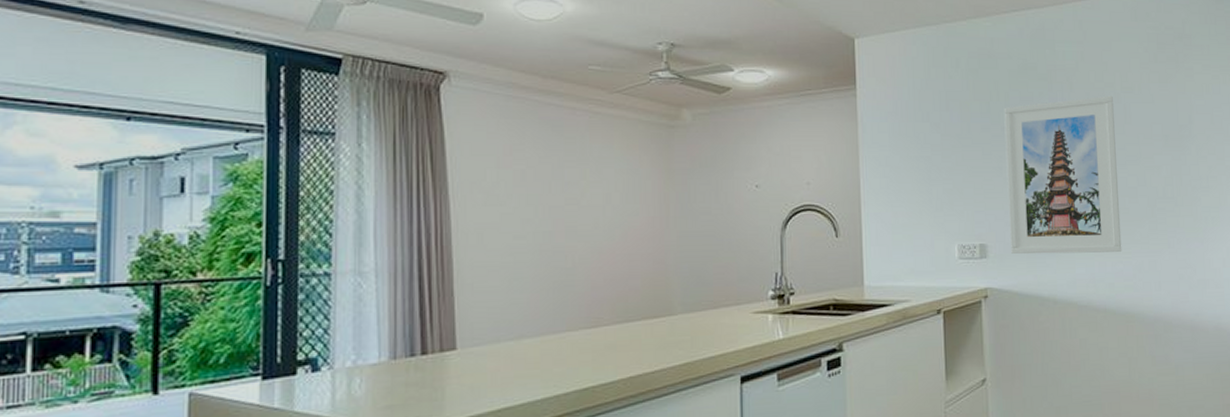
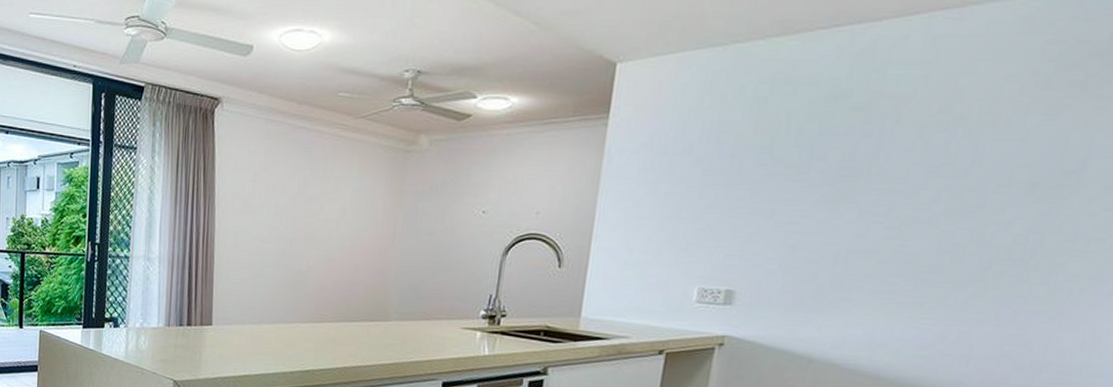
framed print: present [1004,95,1122,254] -> none [765,130,961,316]

